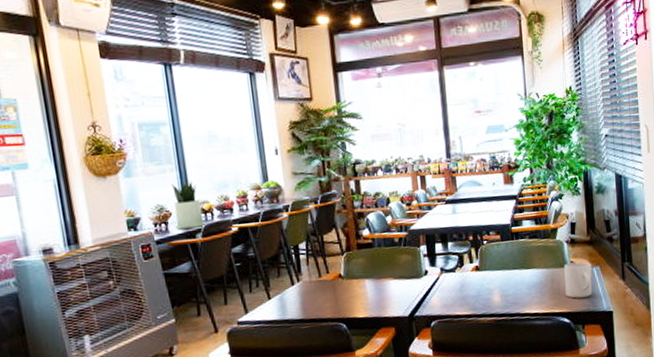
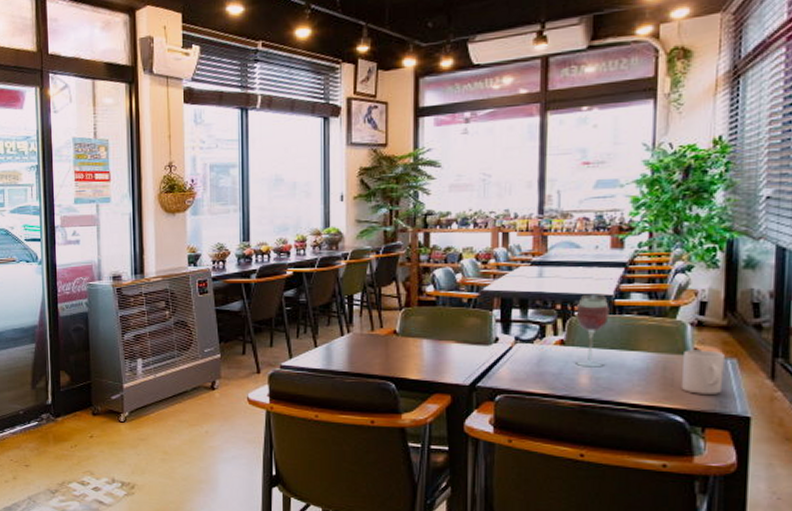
planter: present [172,182,207,230] -> none [232,223,262,270]
wineglass: none [484,223,509,288] -> present [576,294,610,368]

